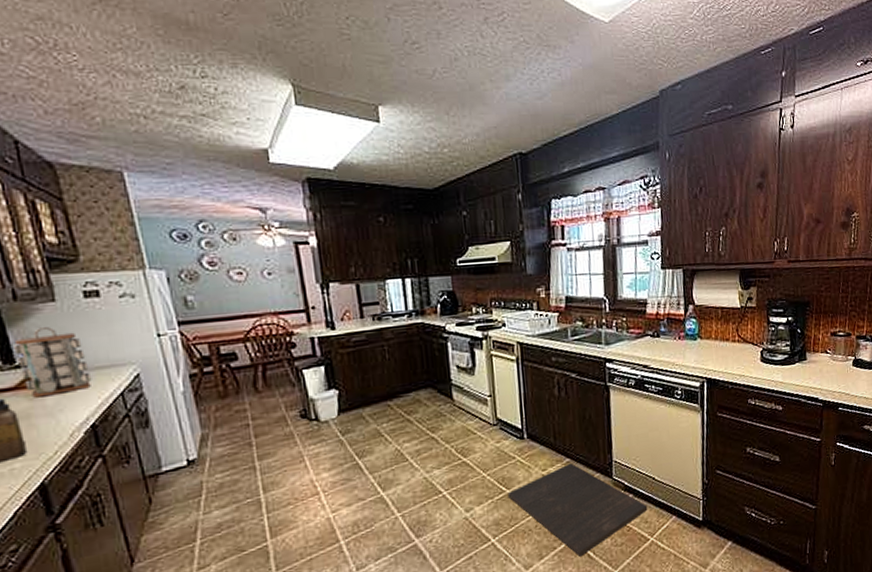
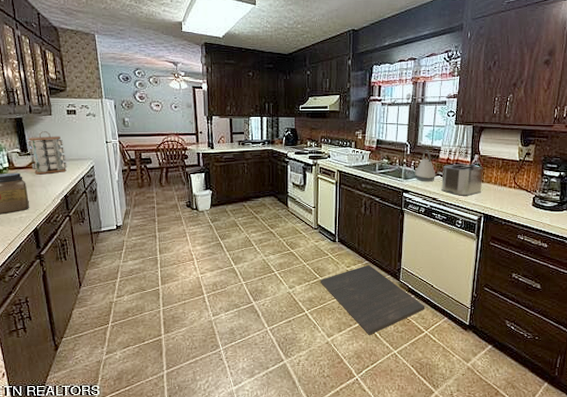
kettle: none [618,303,645,346] -> present [415,149,436,182]
toaster: none [652,317,701,360] -> present [442,164,483,197]

